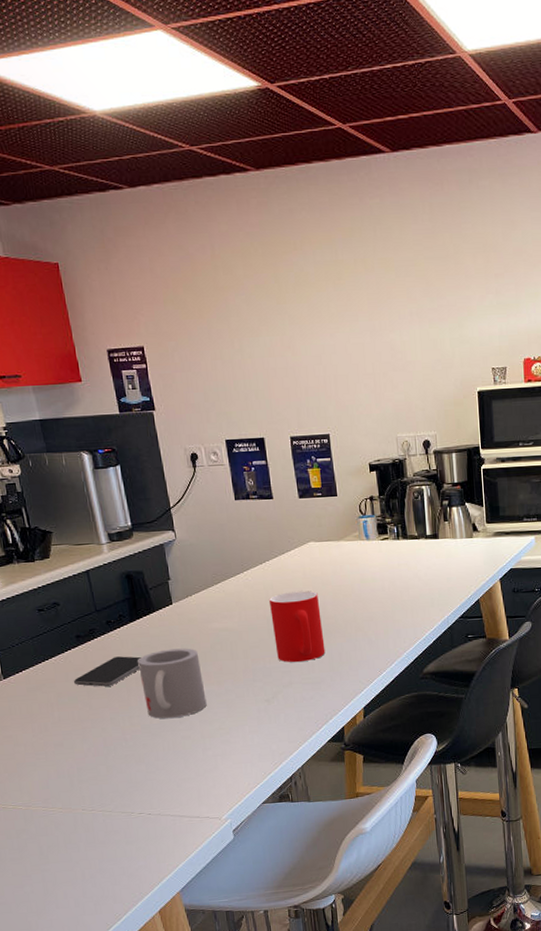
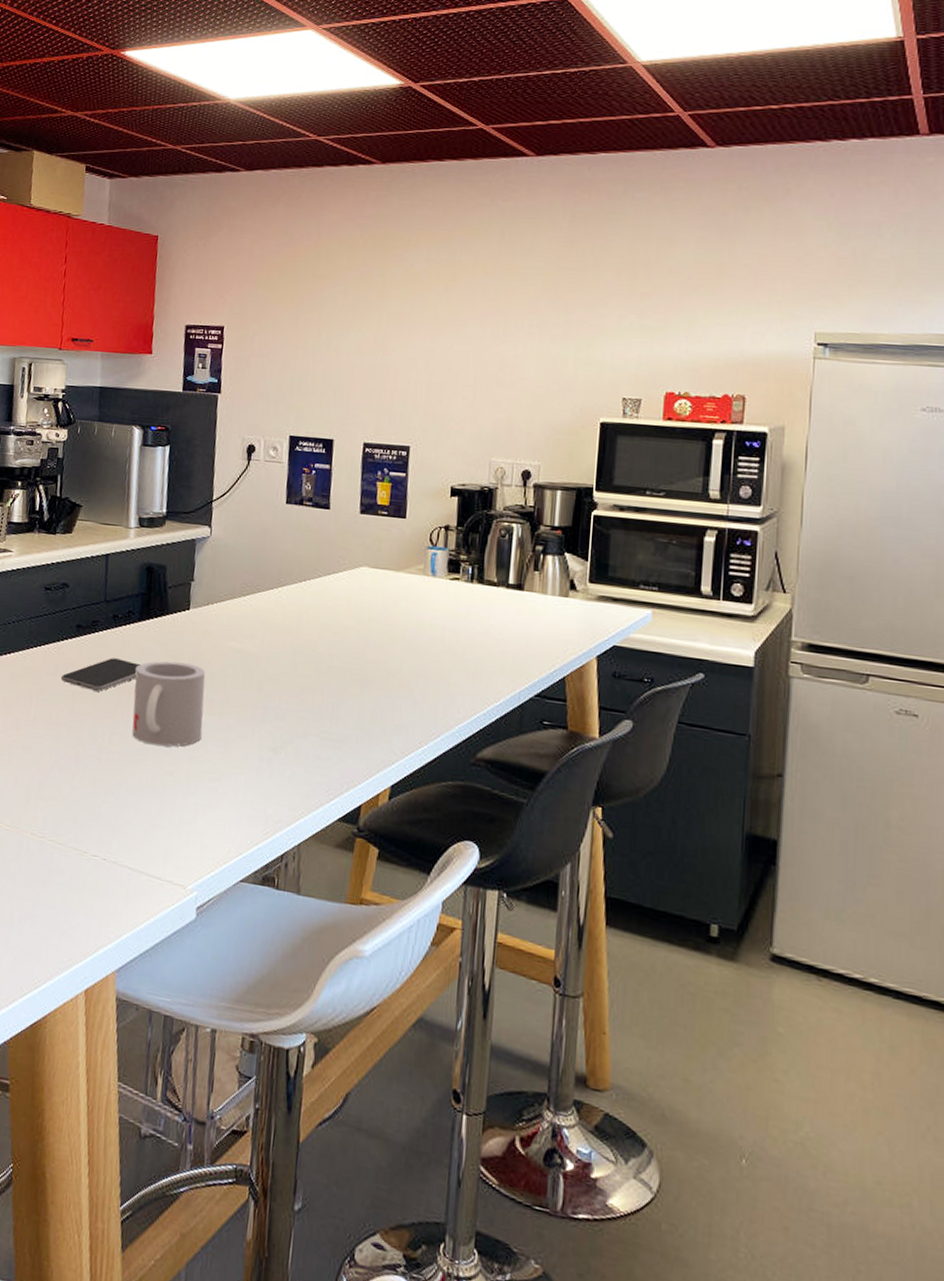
cup: present [269,591,326,663] -> none [296,621,361,711]

